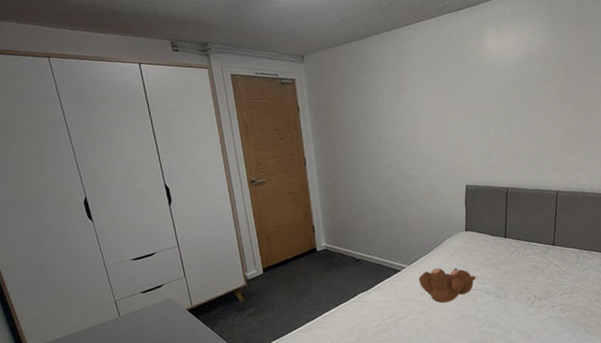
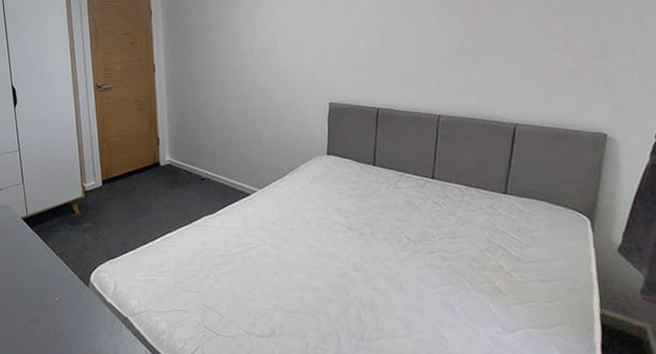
teddy bear: present [418,268,476,303] -> none [270,194,338,236]

